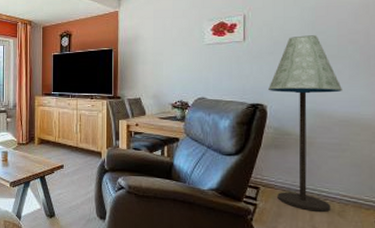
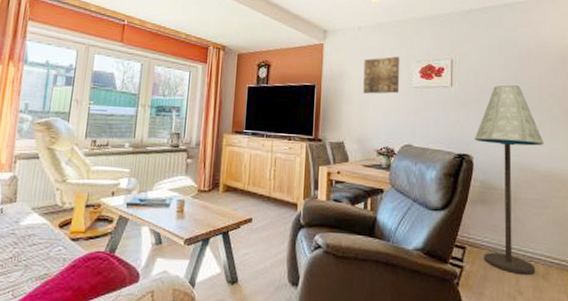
wall art: none [157,17,192,54] -> present [363,56,400,94]

